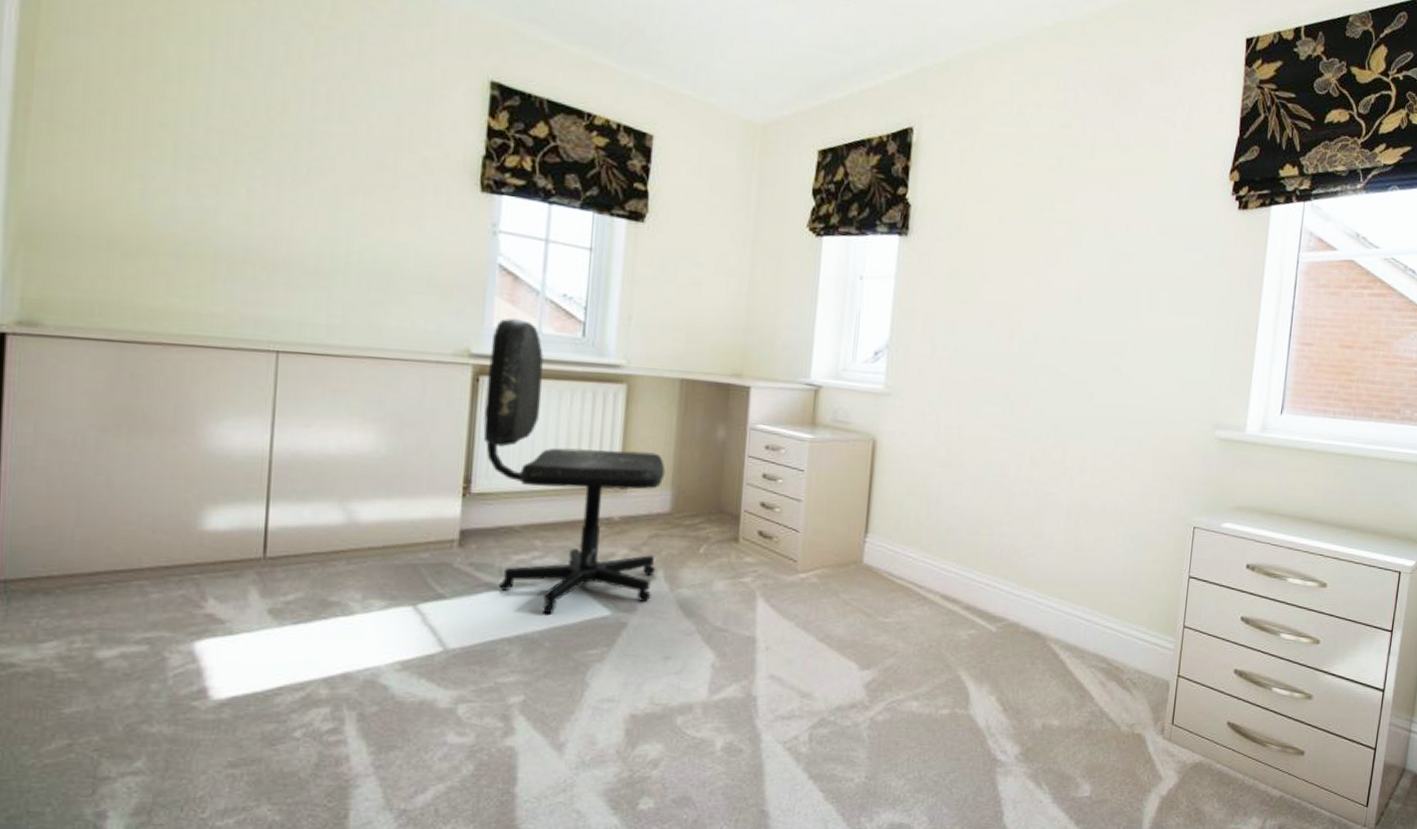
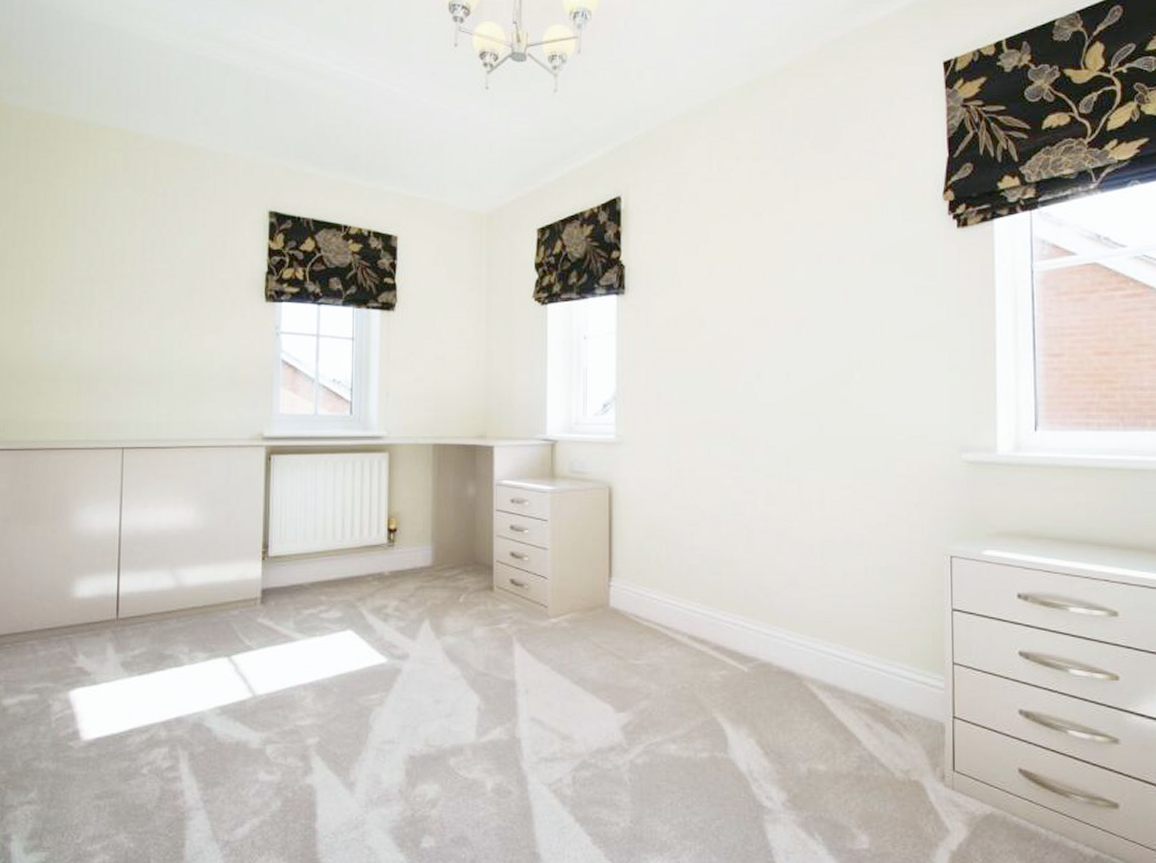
office chair: present [483,318,666,614] -> none [276,403,425,662]

